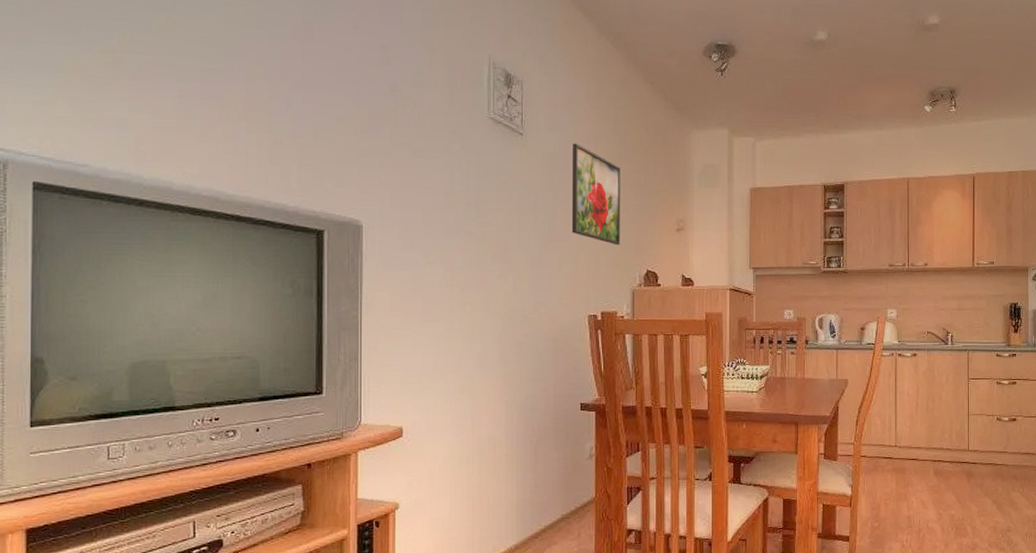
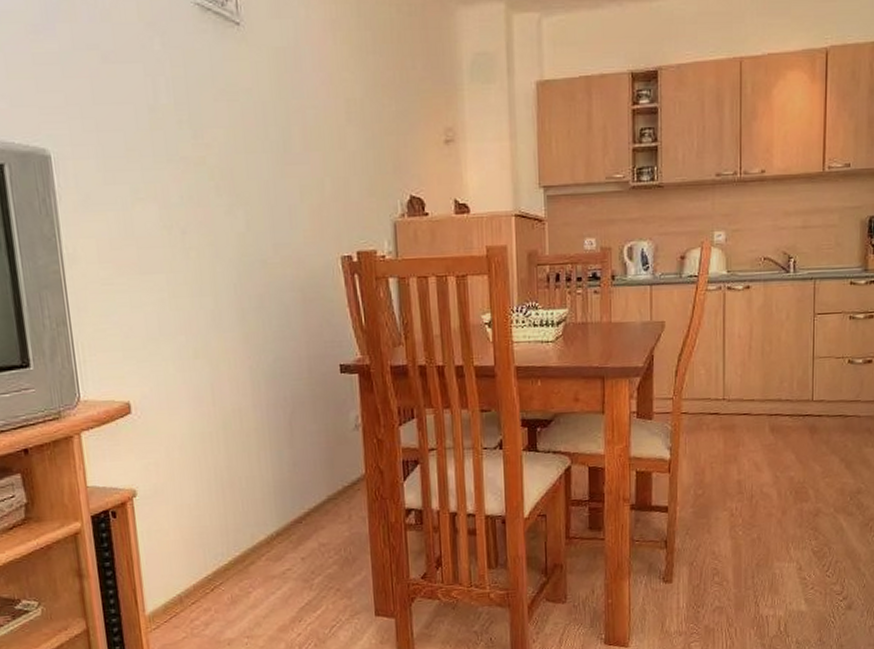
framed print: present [571,143,621,245] -> none [305,32,375,166]

